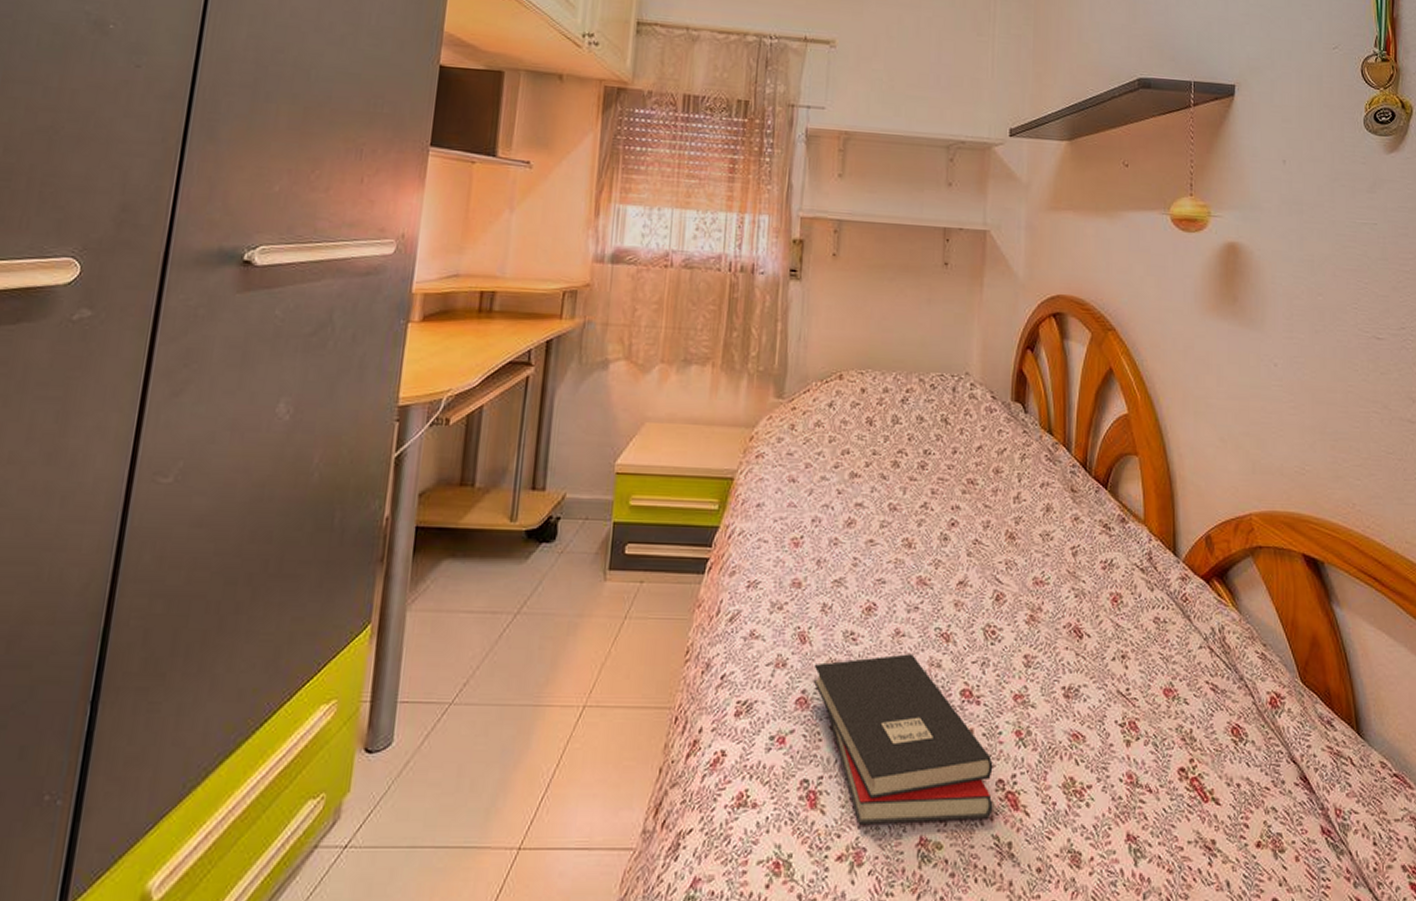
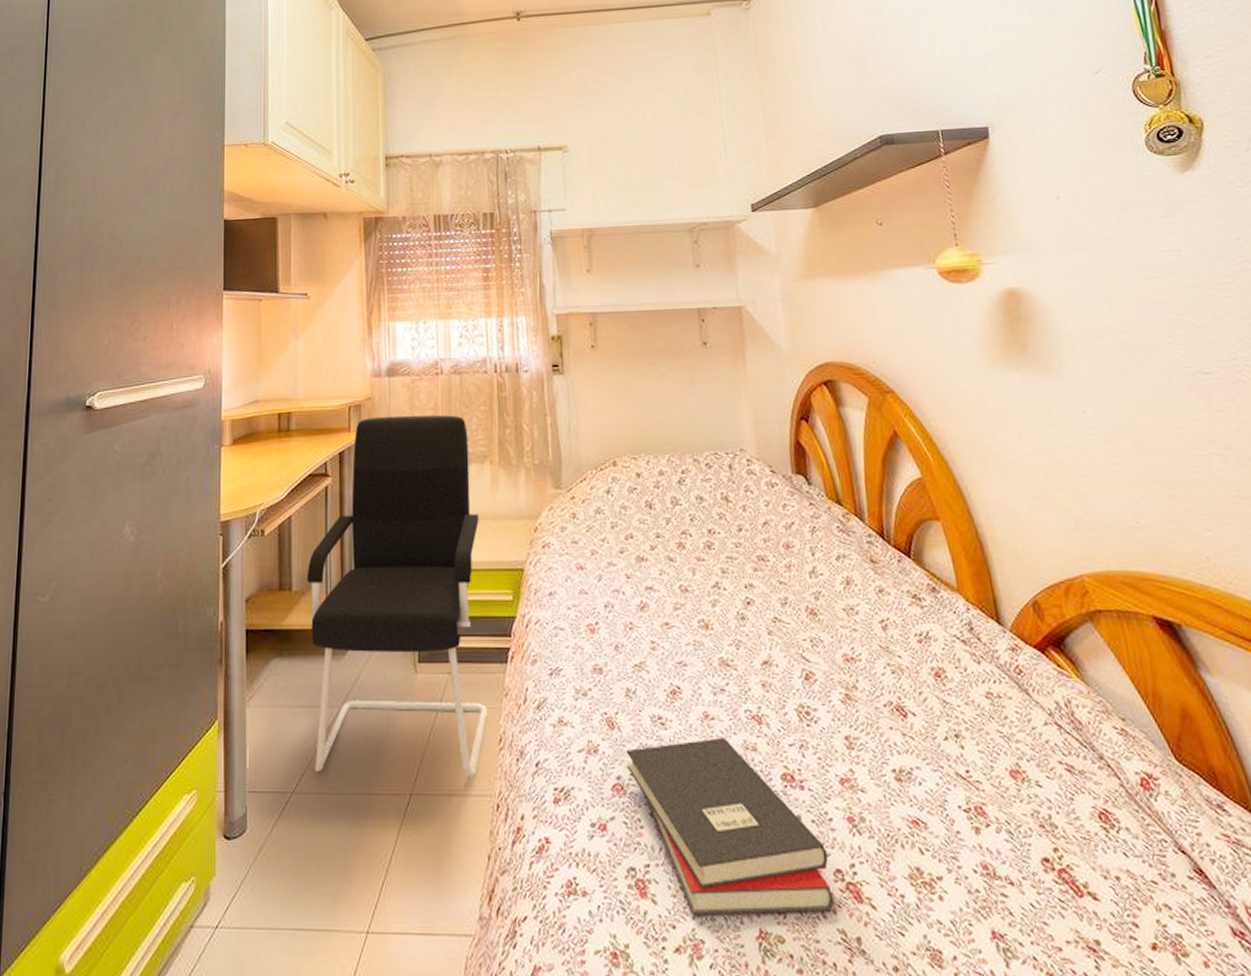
office chair: none [478,305,693,690] -> present [306,414,488,778]

